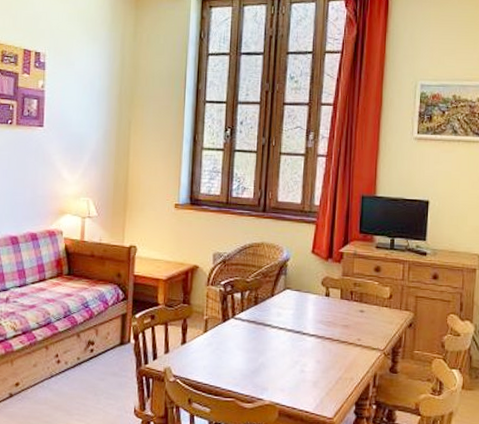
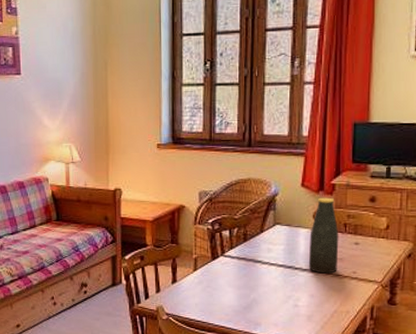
bottle: none [315,265,346,340] -> present [308,197,339,274]

